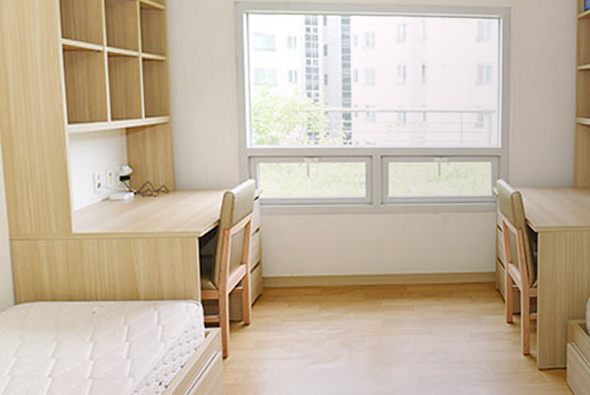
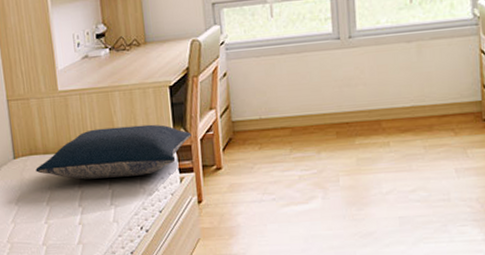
pillow: none [40,275,220,330] -> present [35,124,192,180]

